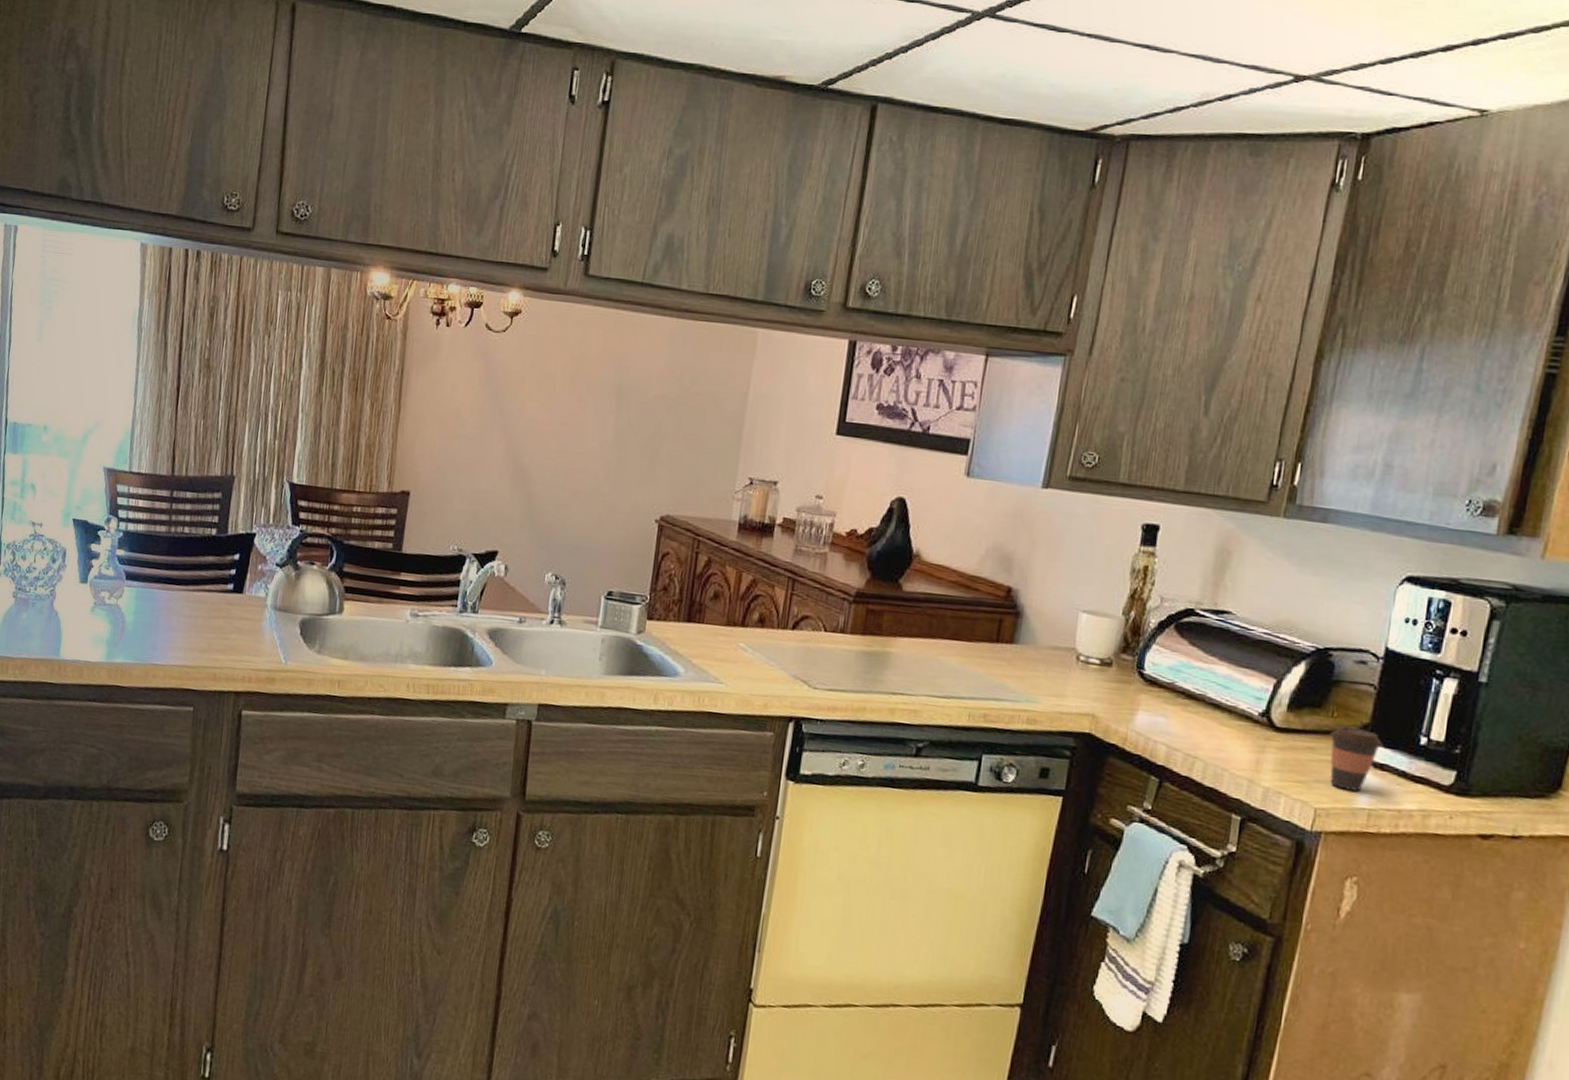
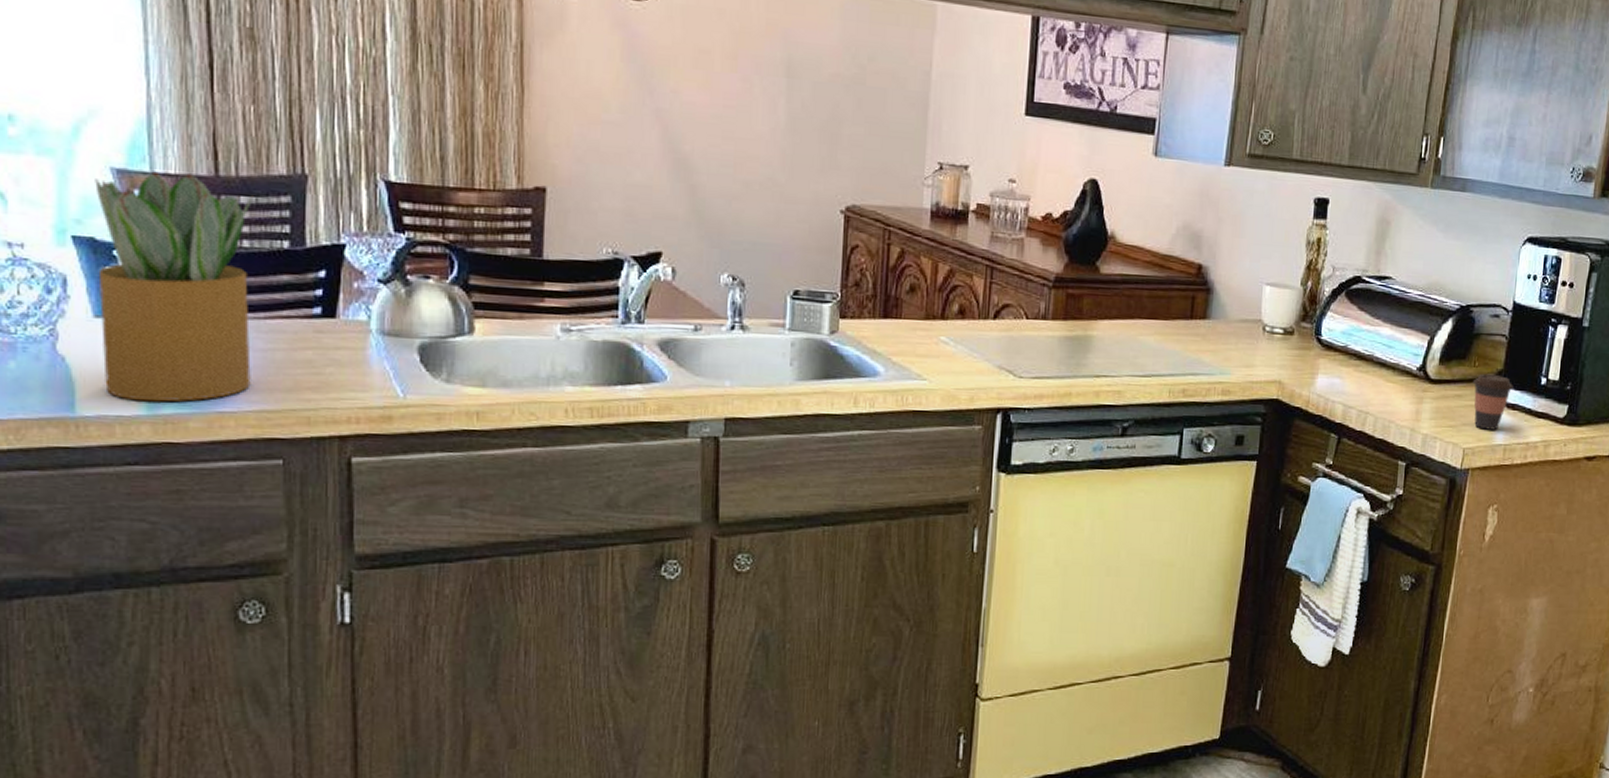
potted plant: none [81,470,196,654] -> present [95,171,254,402]

